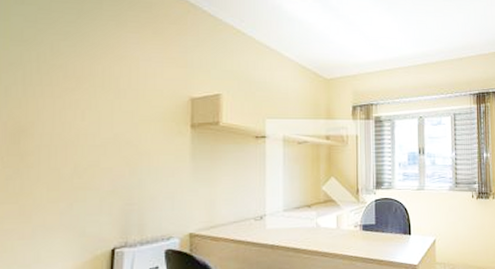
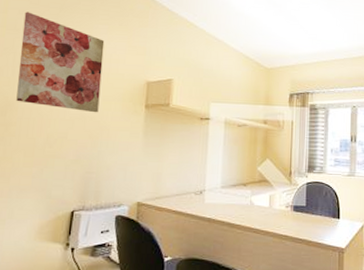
wall art: none [31,19,136,136] -> present [16,12,105,113]

